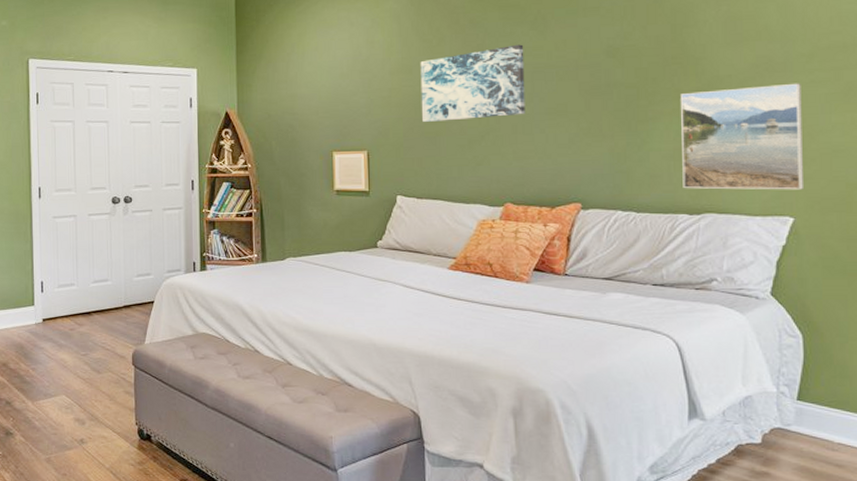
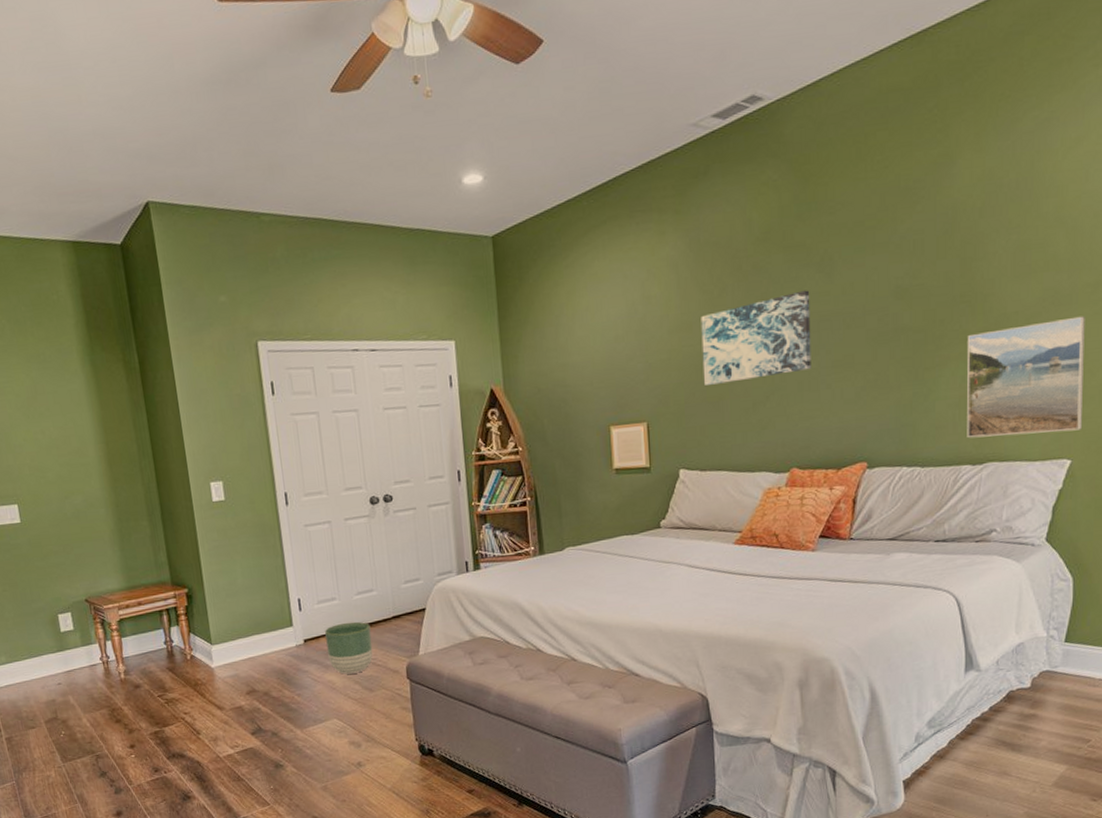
planter: none [62,307,103,355] -> present [325,621,373,674]

